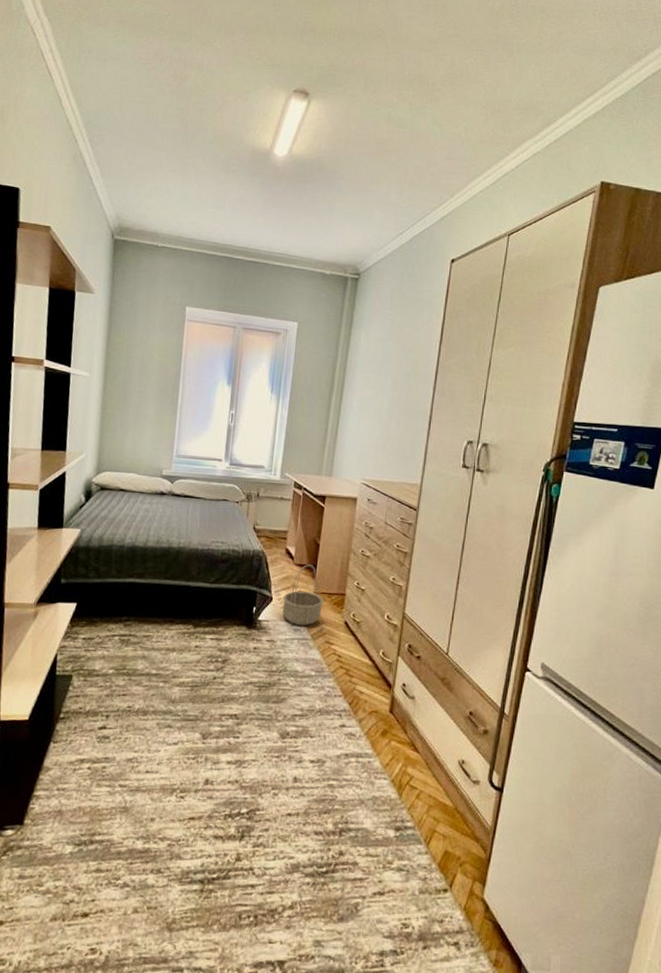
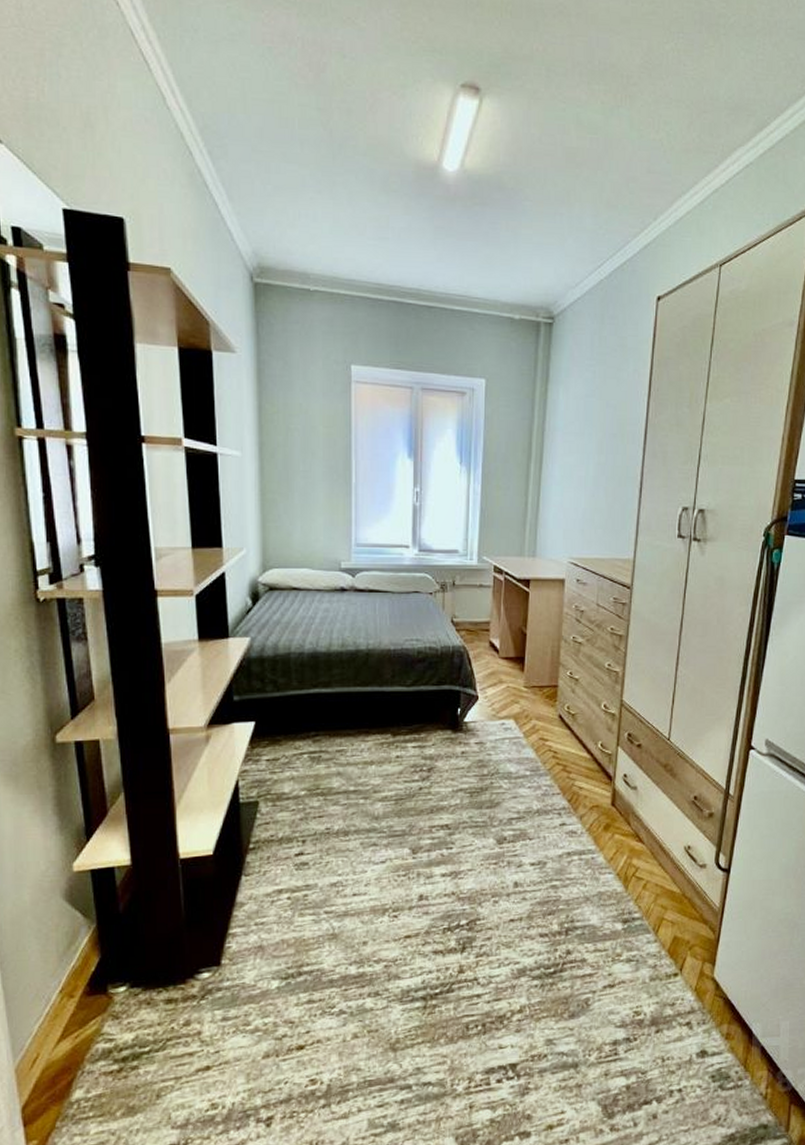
basket: present [282,563,323,626] -> none [489,656,534,723]

